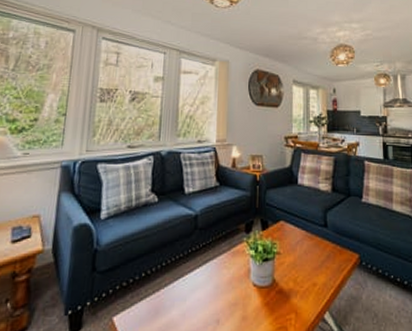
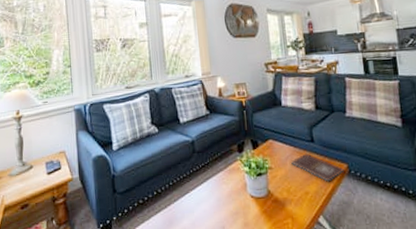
book: none [300,239,356,273] -> present [290,153,345,182]

